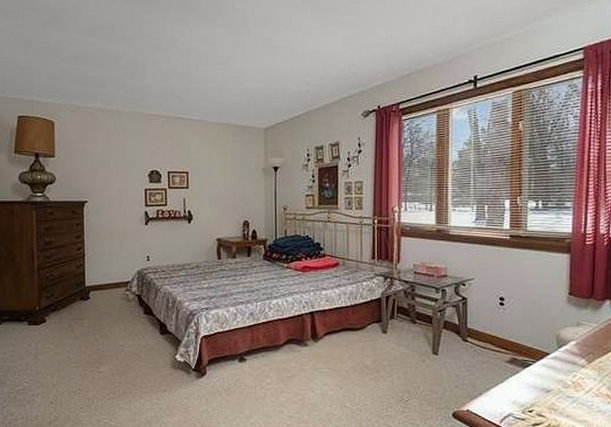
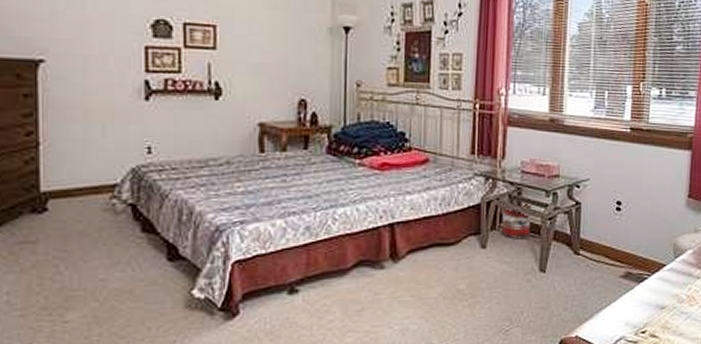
plant pot: none [398,296,425,327] -> present [500,201,532,239]

